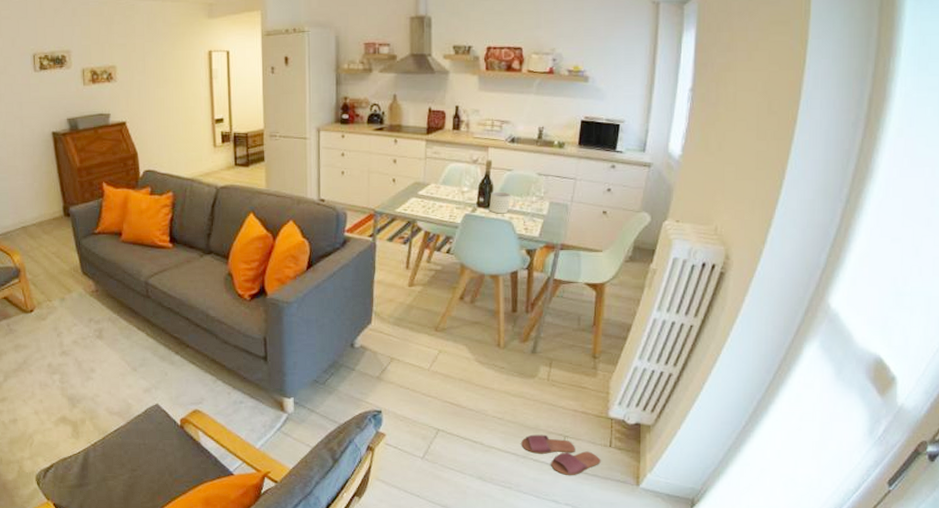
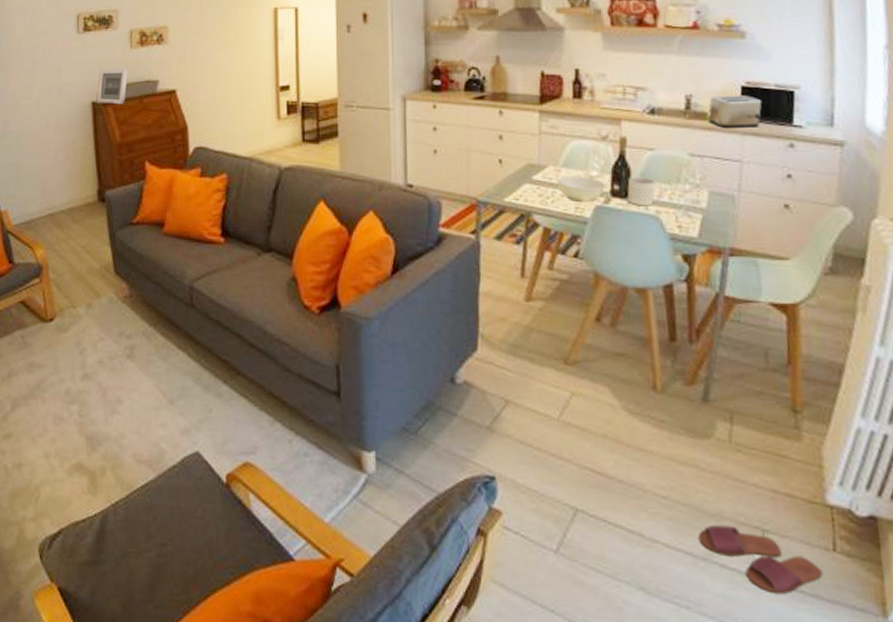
picture frame: none [56,102,83,135] -> present [96,68,128,105]
bowl: none [436,191,474,211] -> present [556,176,606,202]
toaster: none [555,127,596,153] -> present [708,95,763,128]

